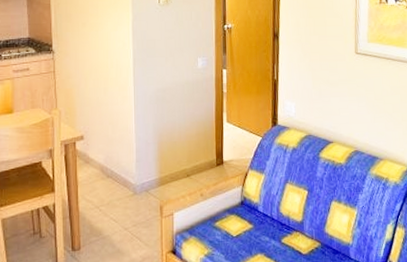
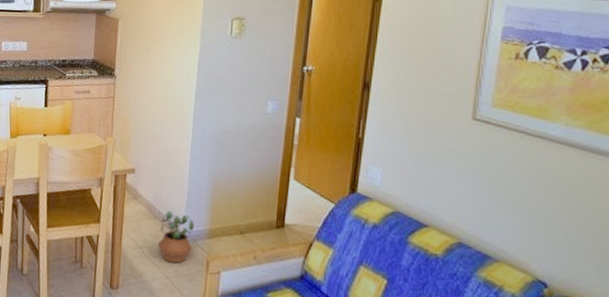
potted plant: none [113,168,146,215] -> present [157,210,195,264]

